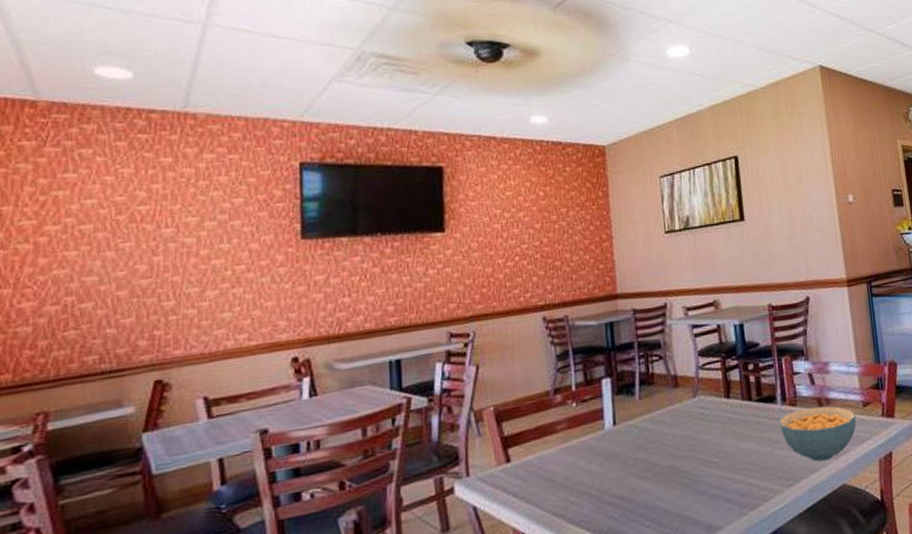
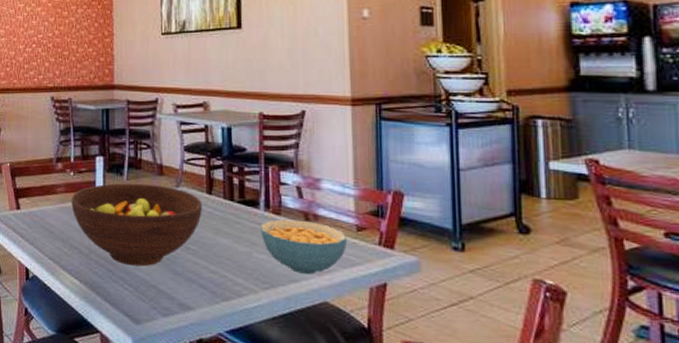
fruit bowl: none [575,398,722,499] -> present [71,183,202,267]

